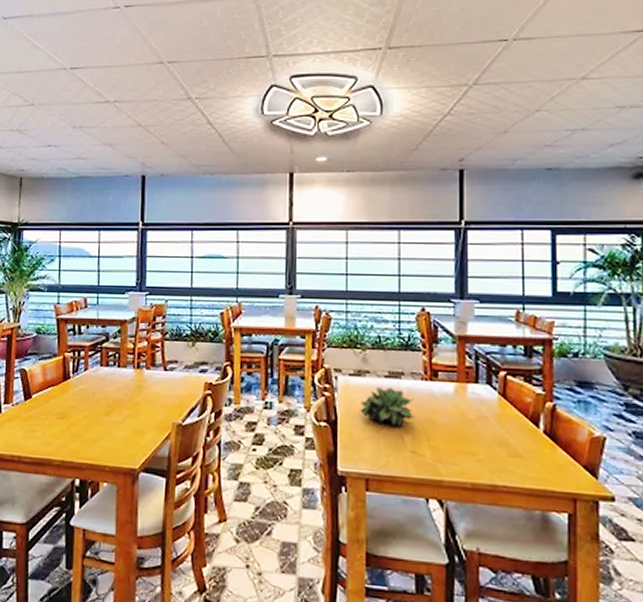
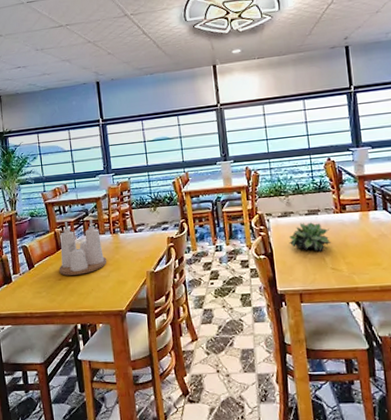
condiment set: none [62,344,124,416] -> present [59,219,107,276]

